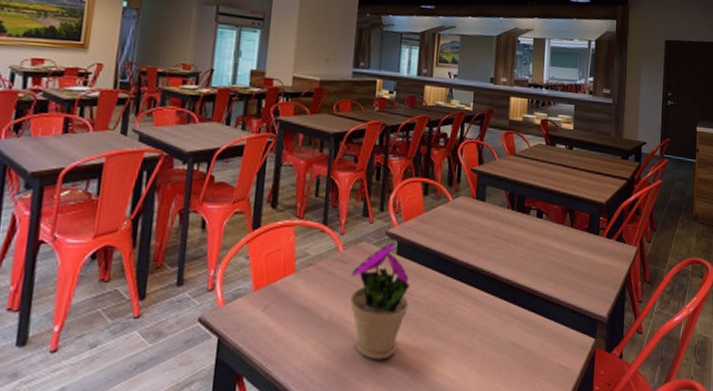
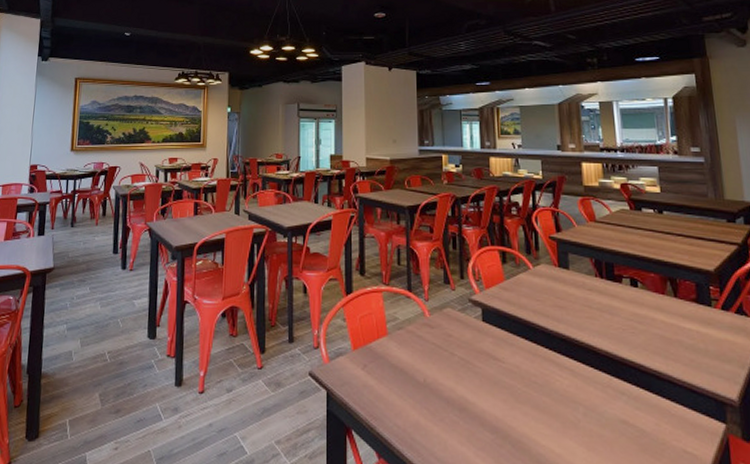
flower pot: present [350,241,410,360] -> none [440,308,501,426]

